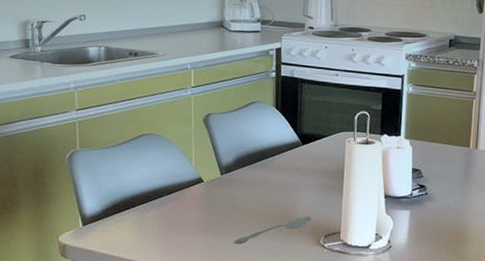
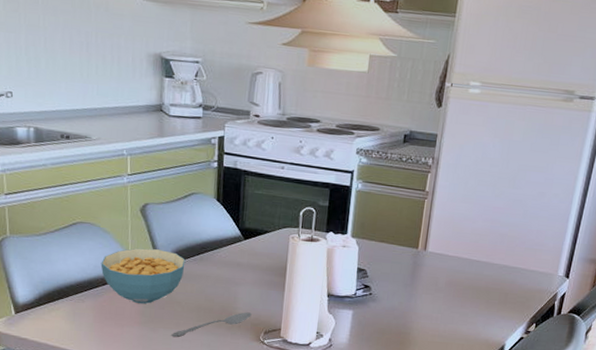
cereal bowl: none [165,157,247,212] -> present [100,248,186,304]

